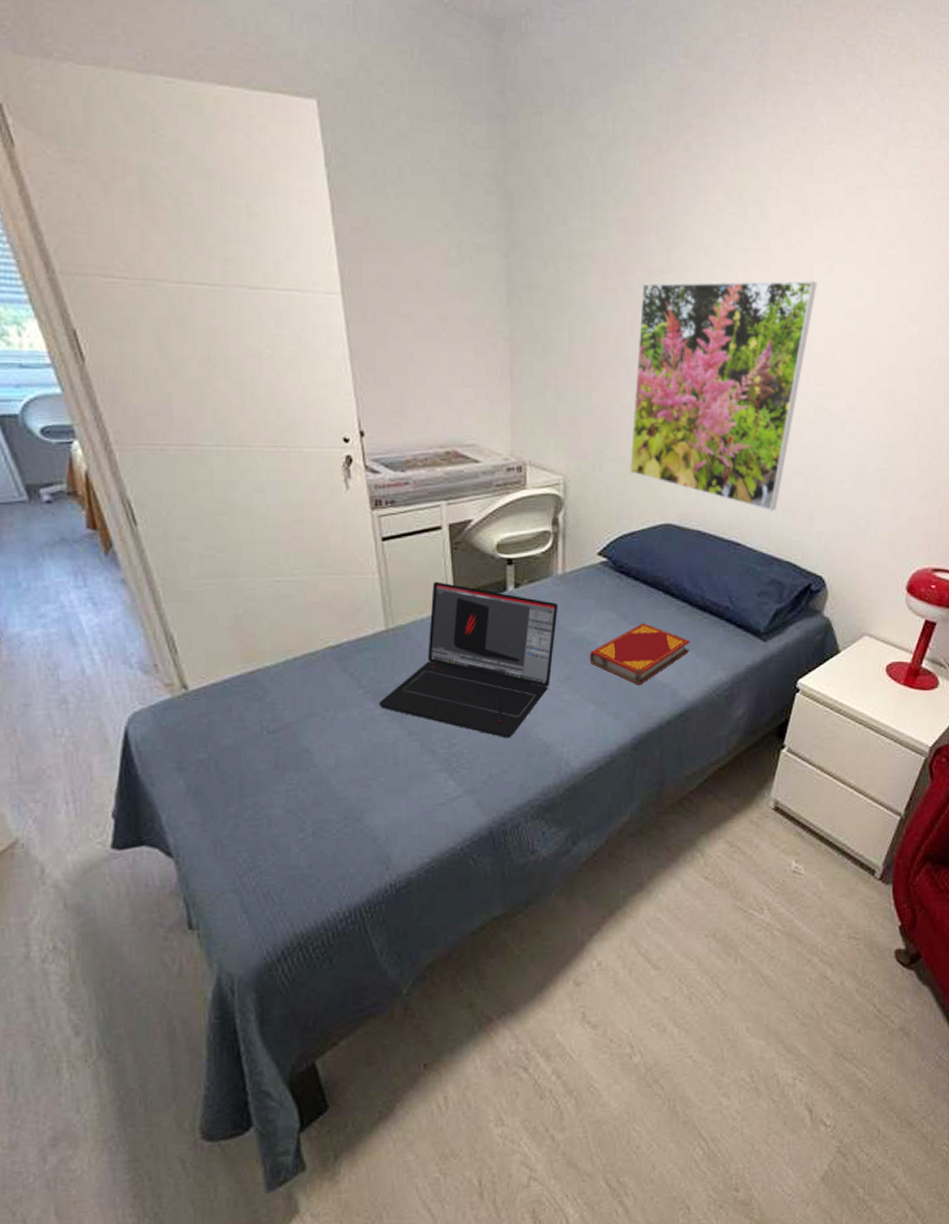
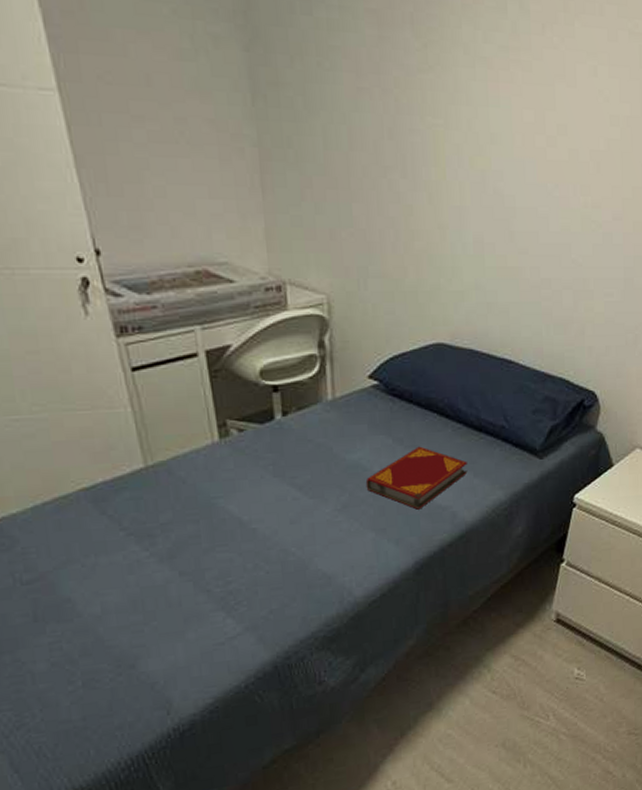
laptop: present [378,581,558,739] -> none [143,413,331,572]
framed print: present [630,280,818,511] -> none [396,83,581,327]

